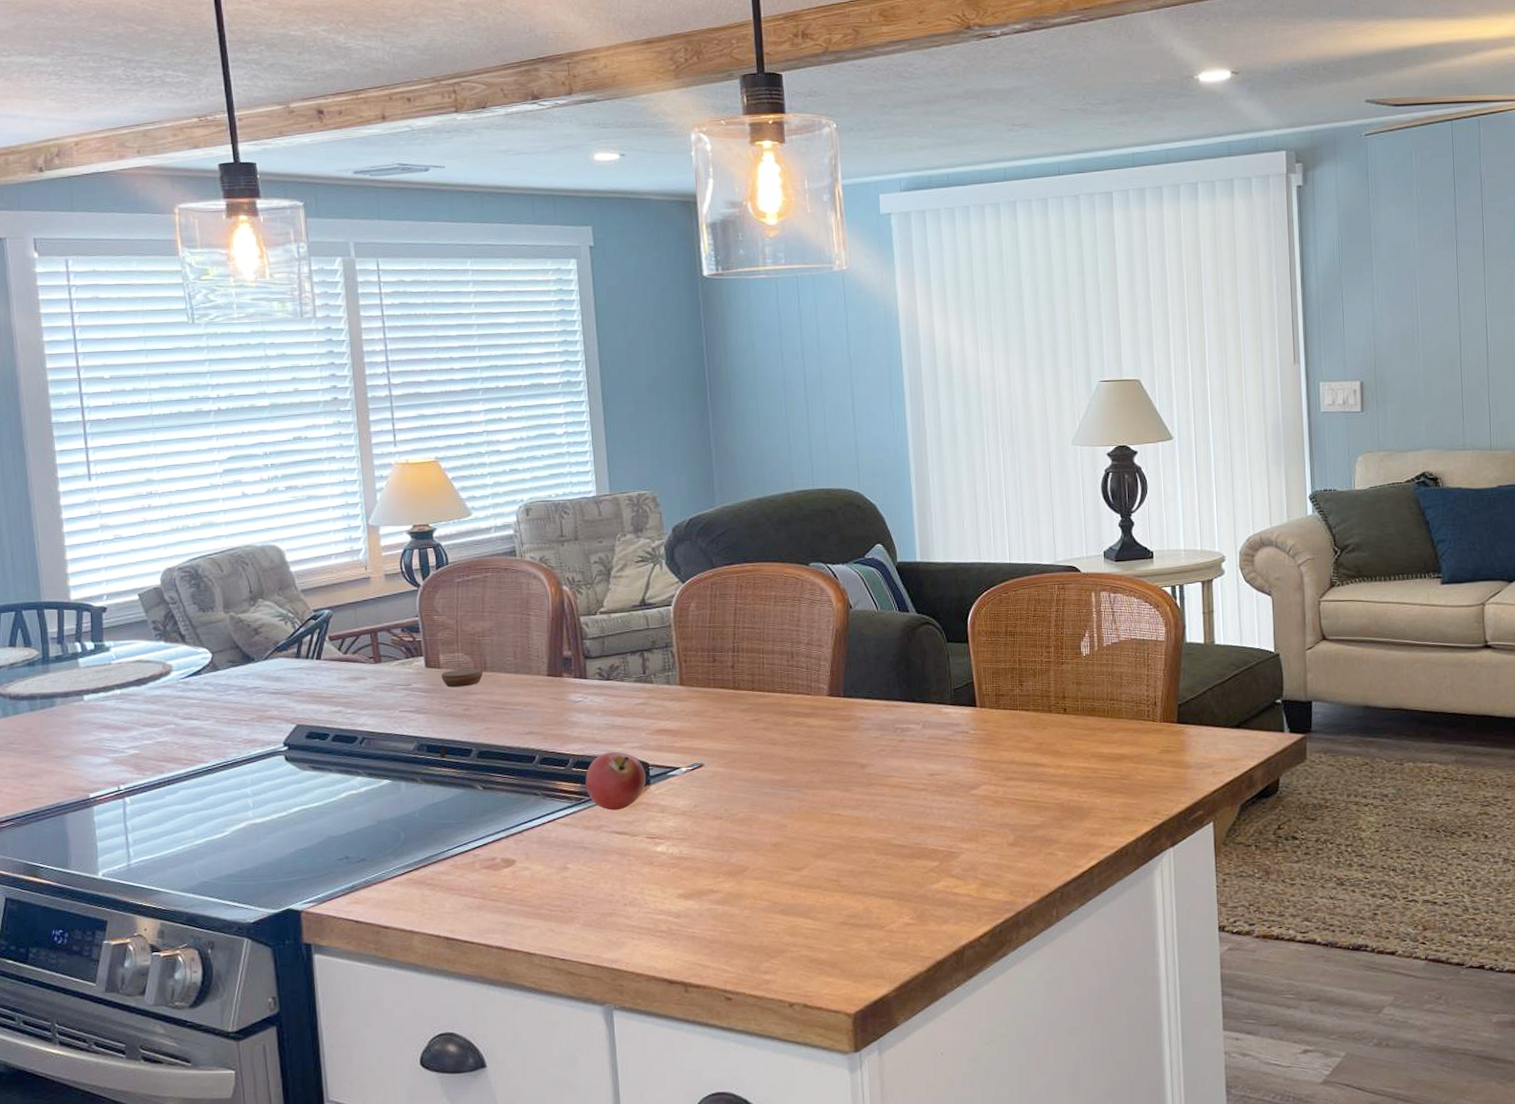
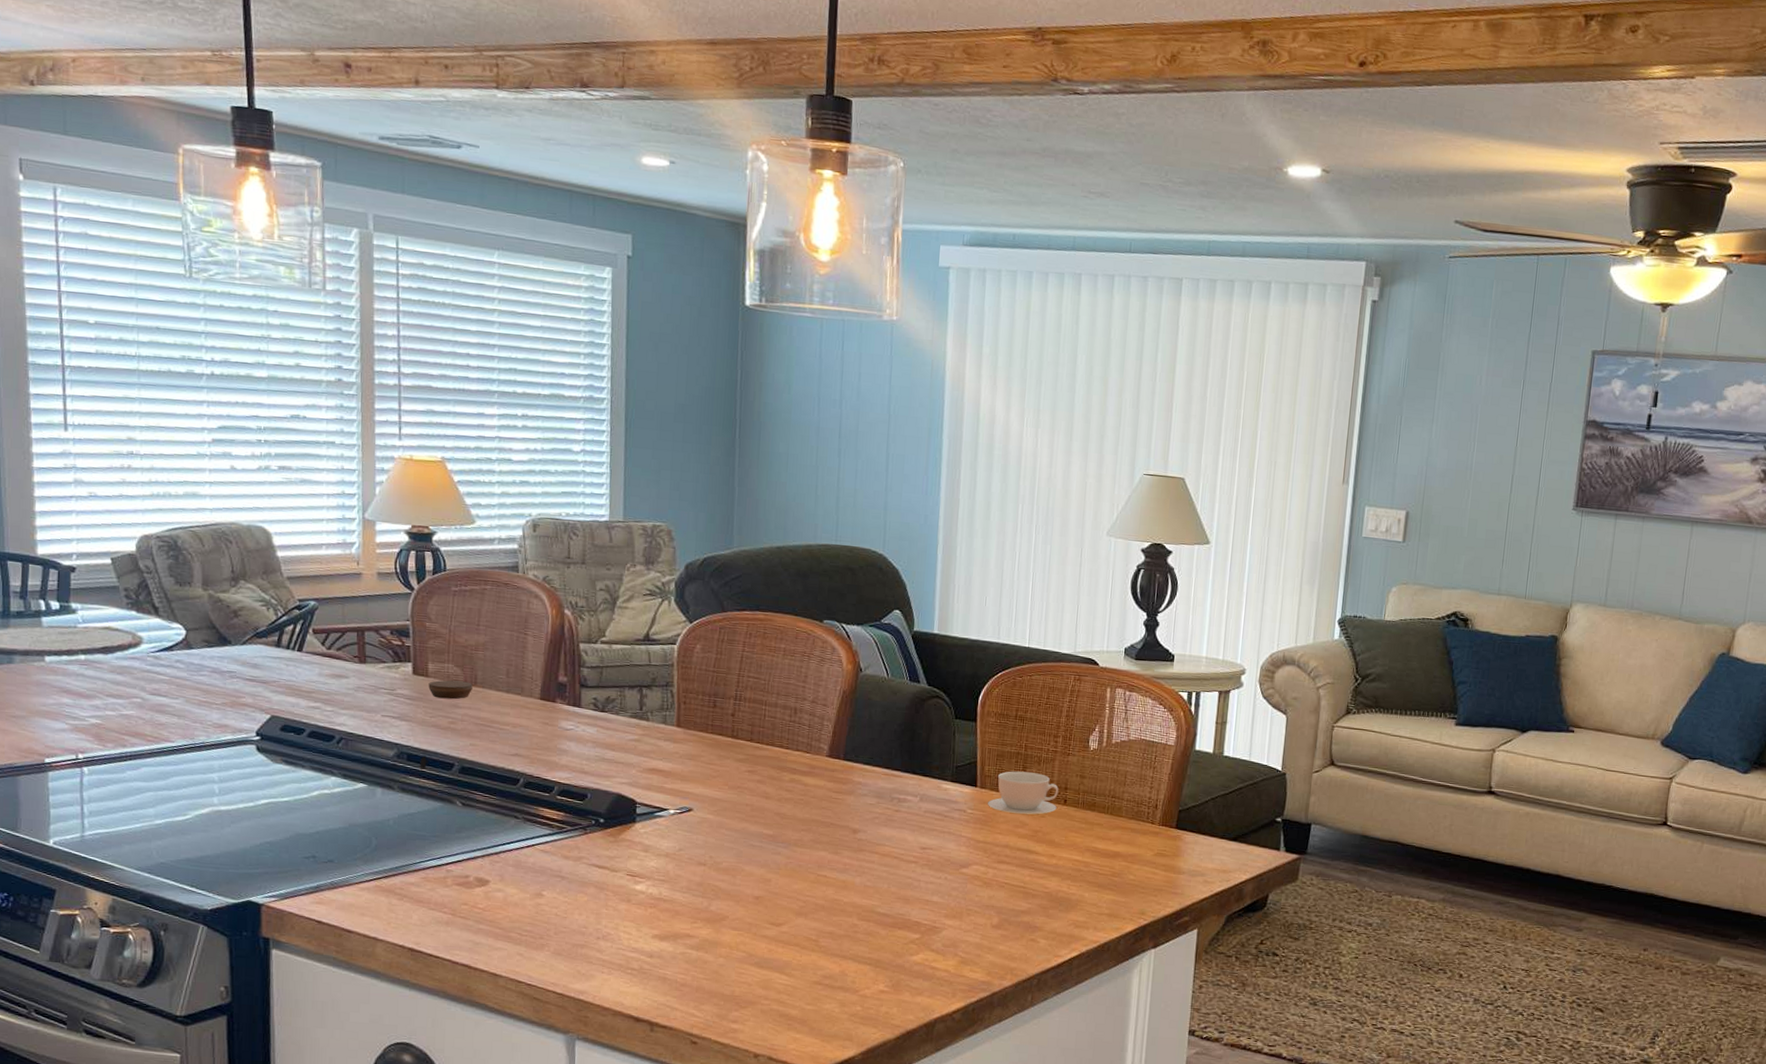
fruit: present [585,751,646,811] -> none [569,784,632,844]
teacup: none [988,685,1058,729] -> present [987,771,1059,815]

